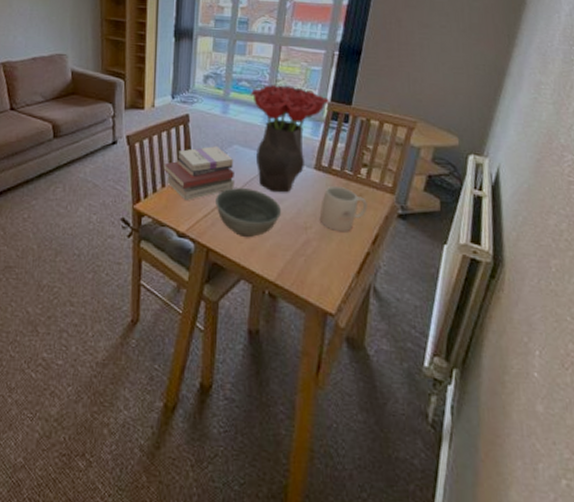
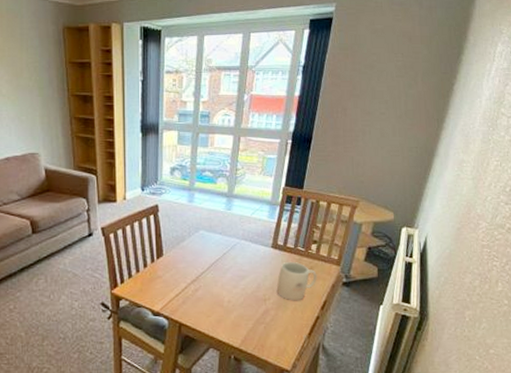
books: present [163,146,234,200] -> none [137,233,201,283]
bowl: present [216,188,282,238] -> none [185,269,244,312]
bouquet: present [250,85,329,193] -> none [213,174,284,271]

